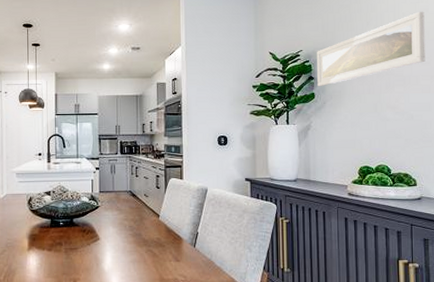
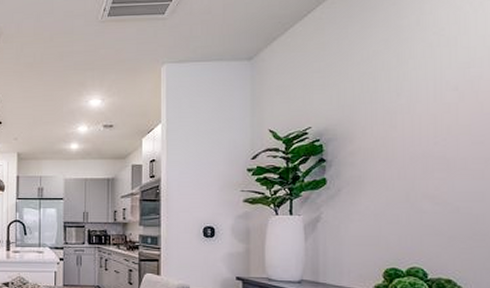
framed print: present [317,11,426,87] -> none [330,78,478,171]

